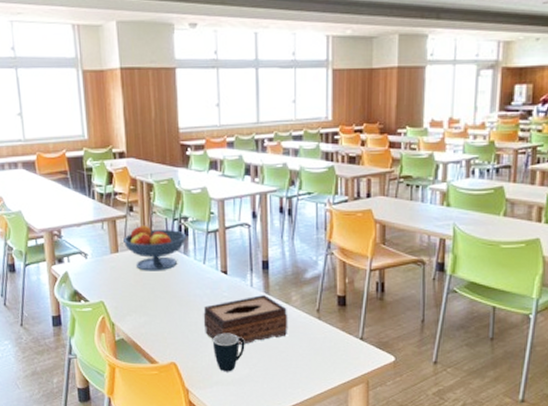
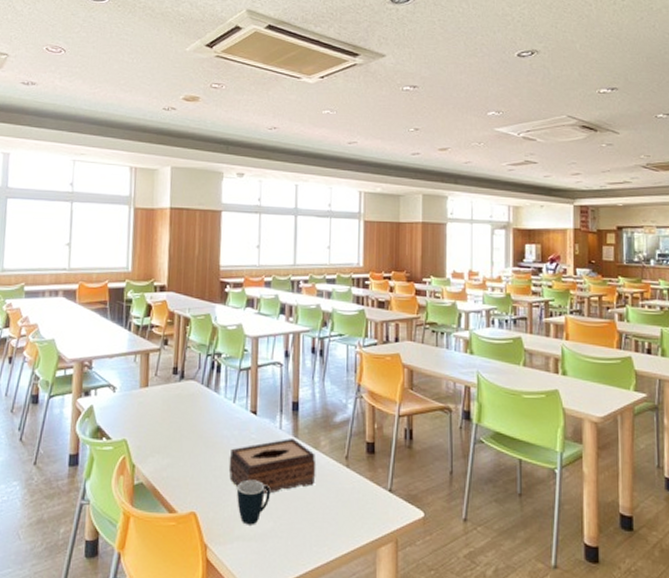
fruit bowl: present [123,225,187,271] -> none [155,359,219,409]

